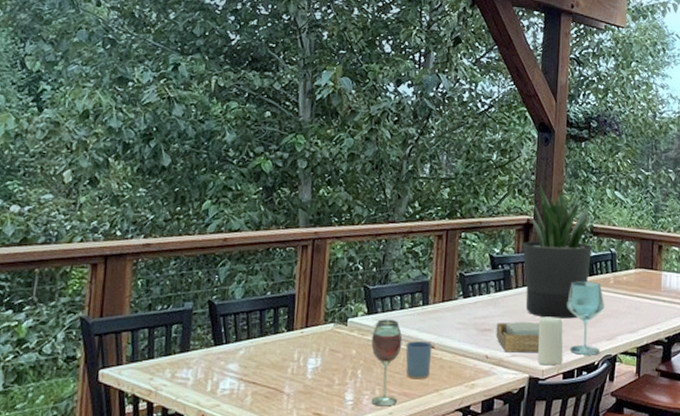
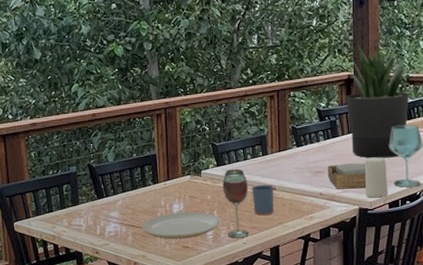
plate: none [265,368,364,403] -> present [141,211,221,239]

